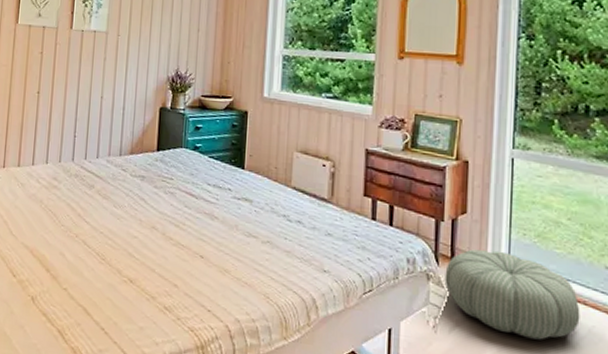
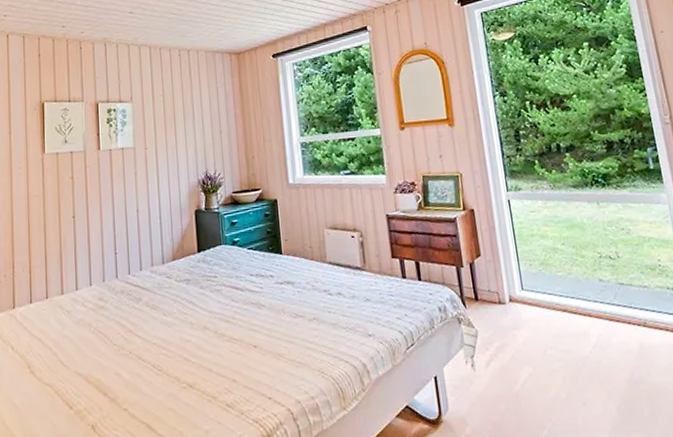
pouf: present [445,249,580,340] -> none [472,284,589,358]

